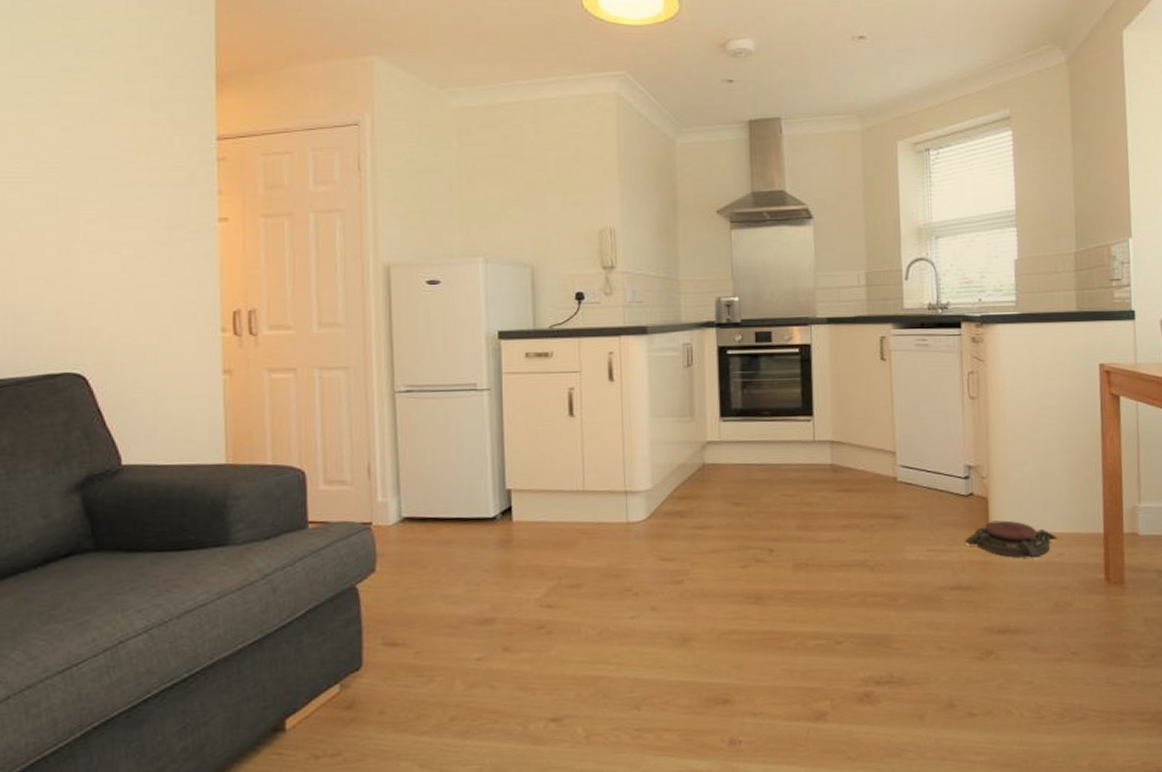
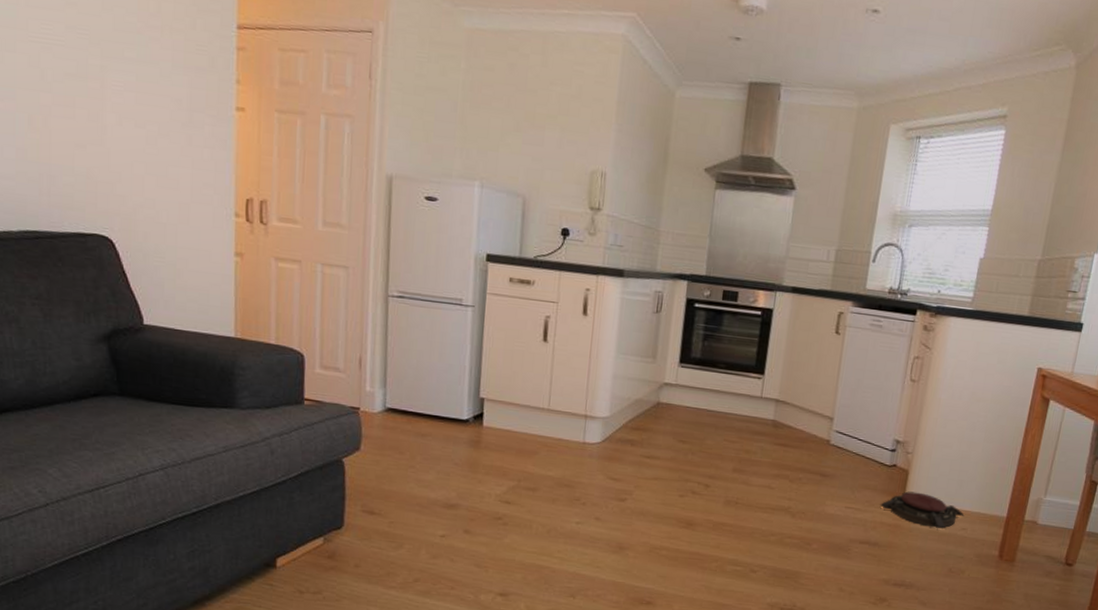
toaster: present [714,295,742,327] -> none [687,251,714,283]

